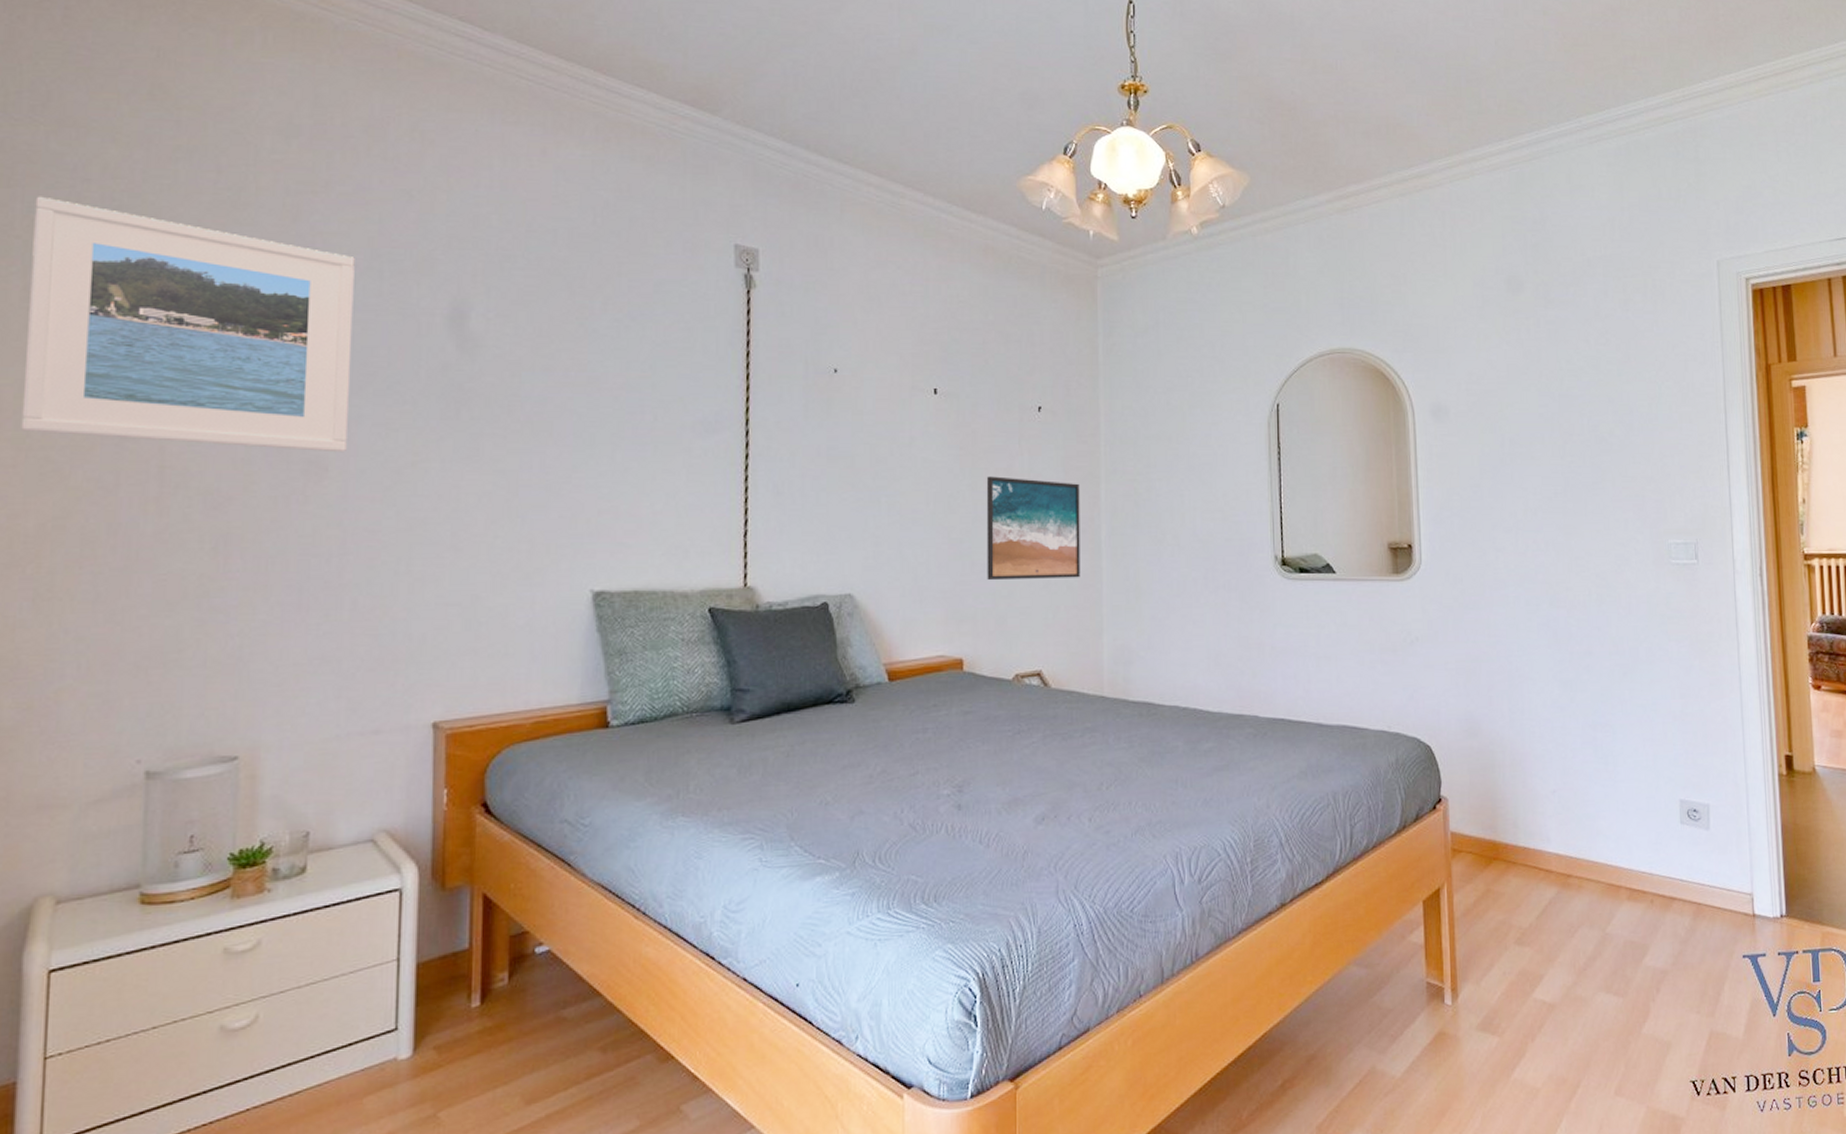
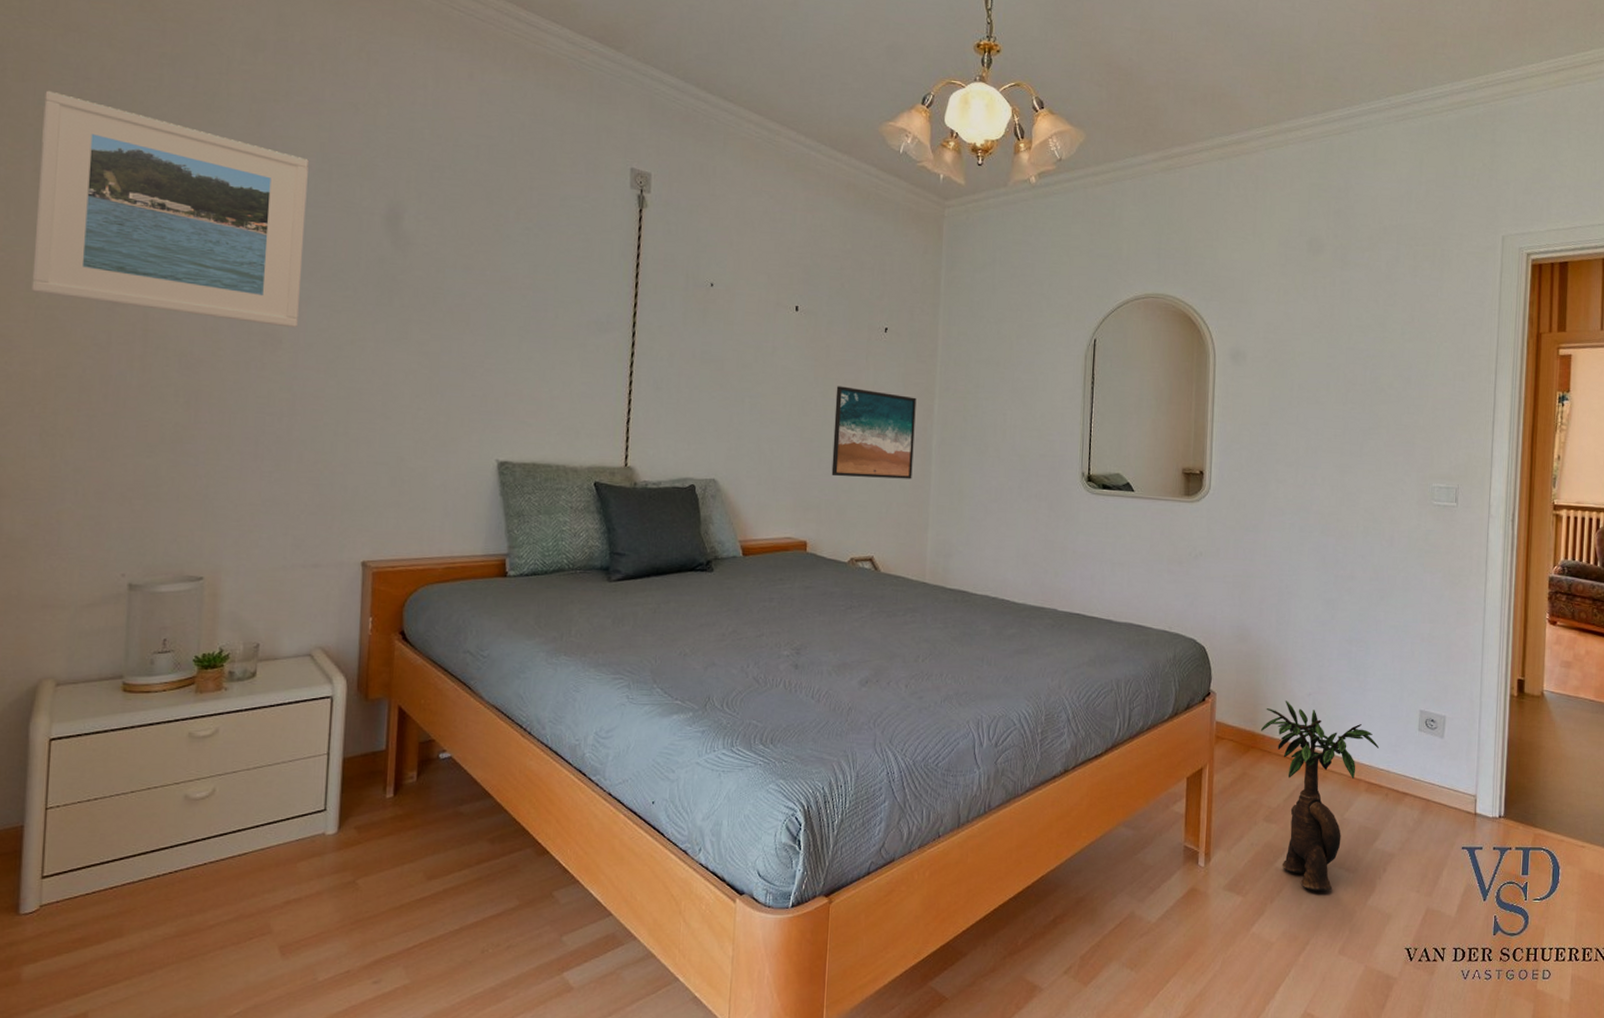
decorative plant: none [1502,801,1639,1024] -> present [1260,701,1380,892]

